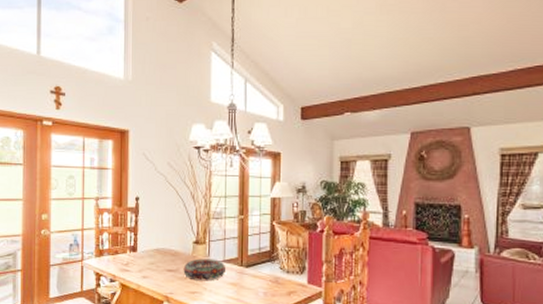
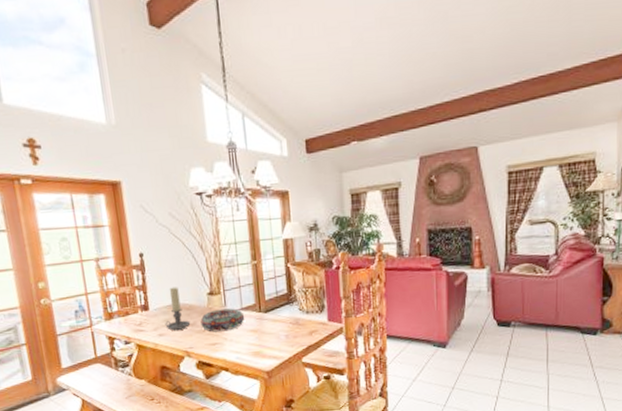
candle holder: none [150,232,174,274] -> present [165,287,191,330]

